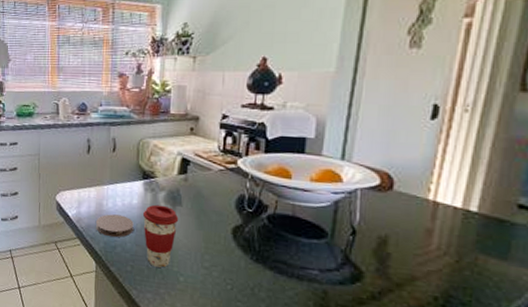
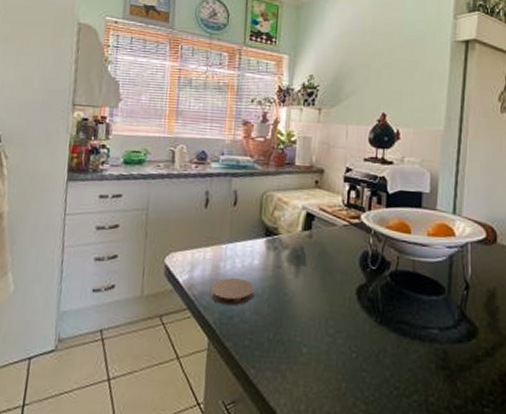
coffee cup: present [142,204,179,268] -> none [264,265,303,339]

